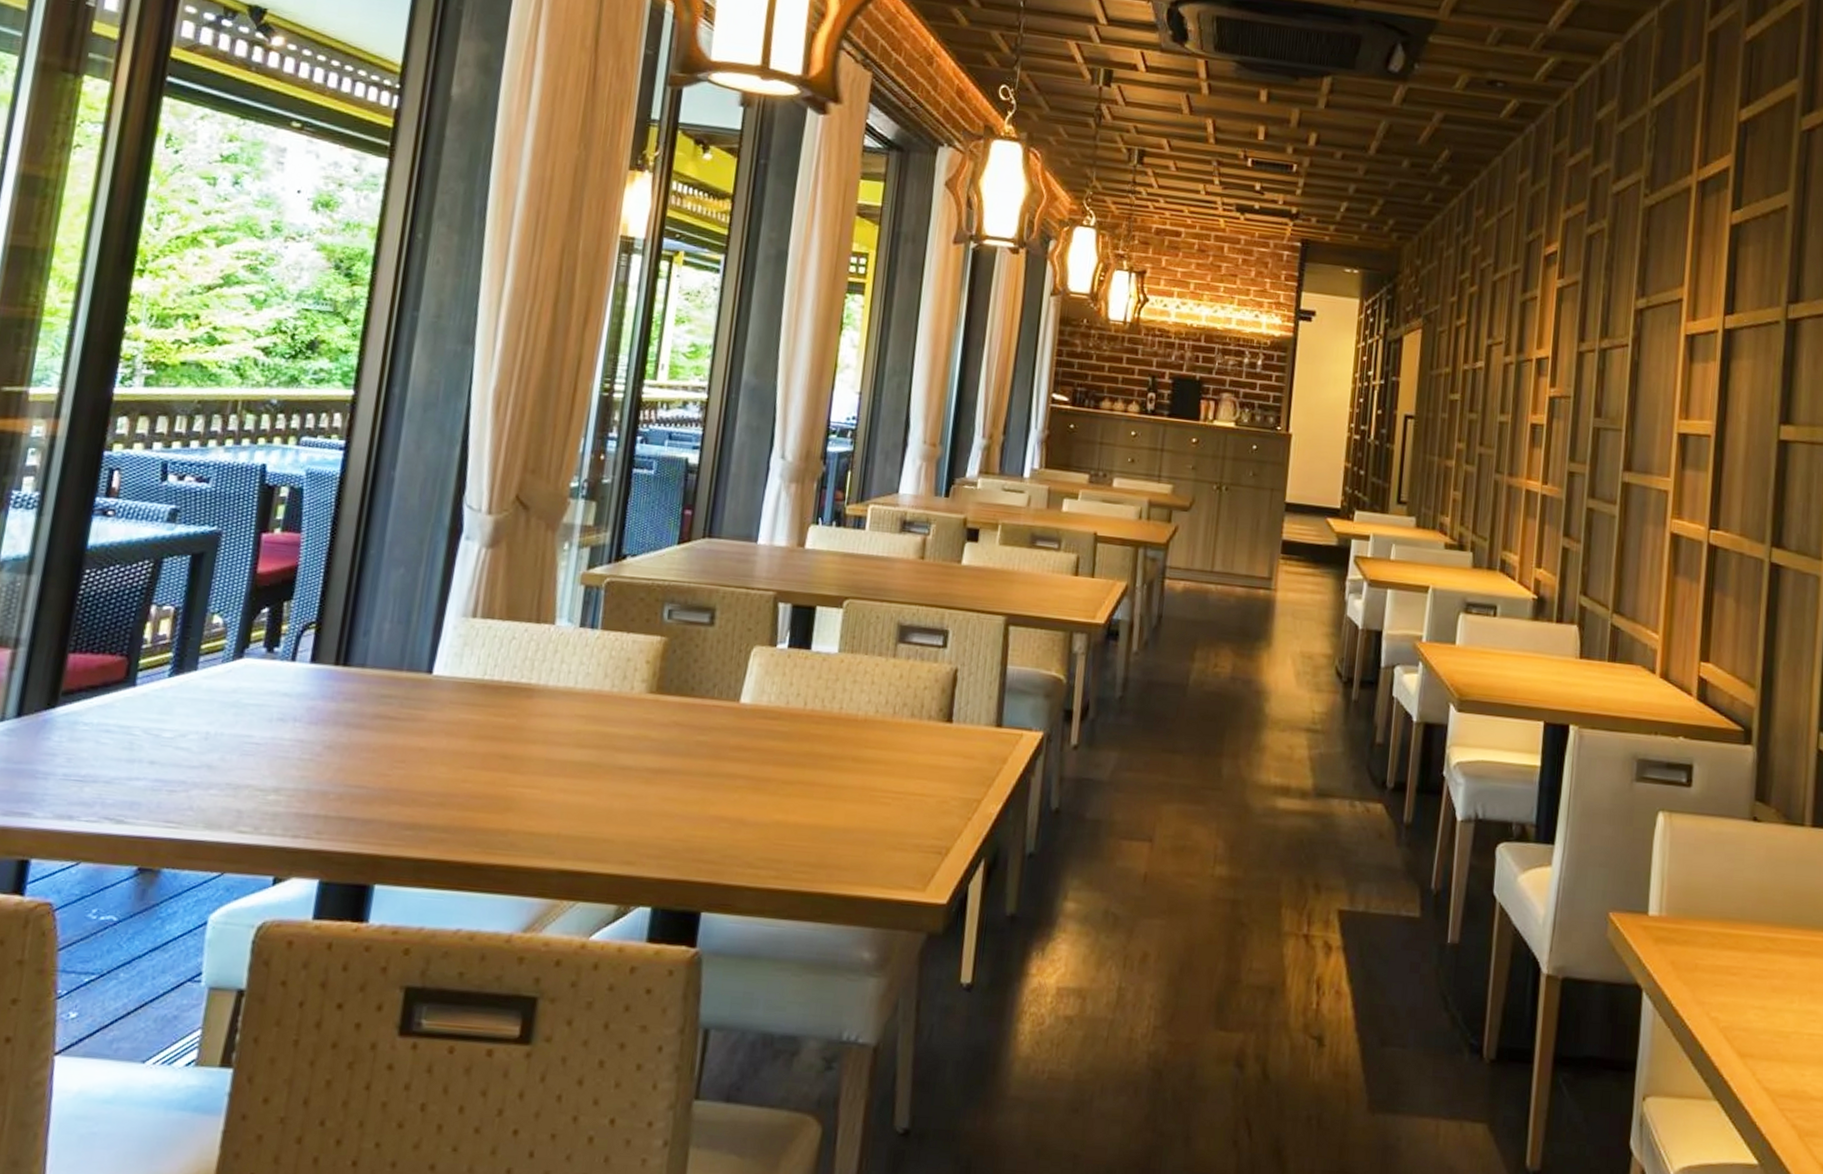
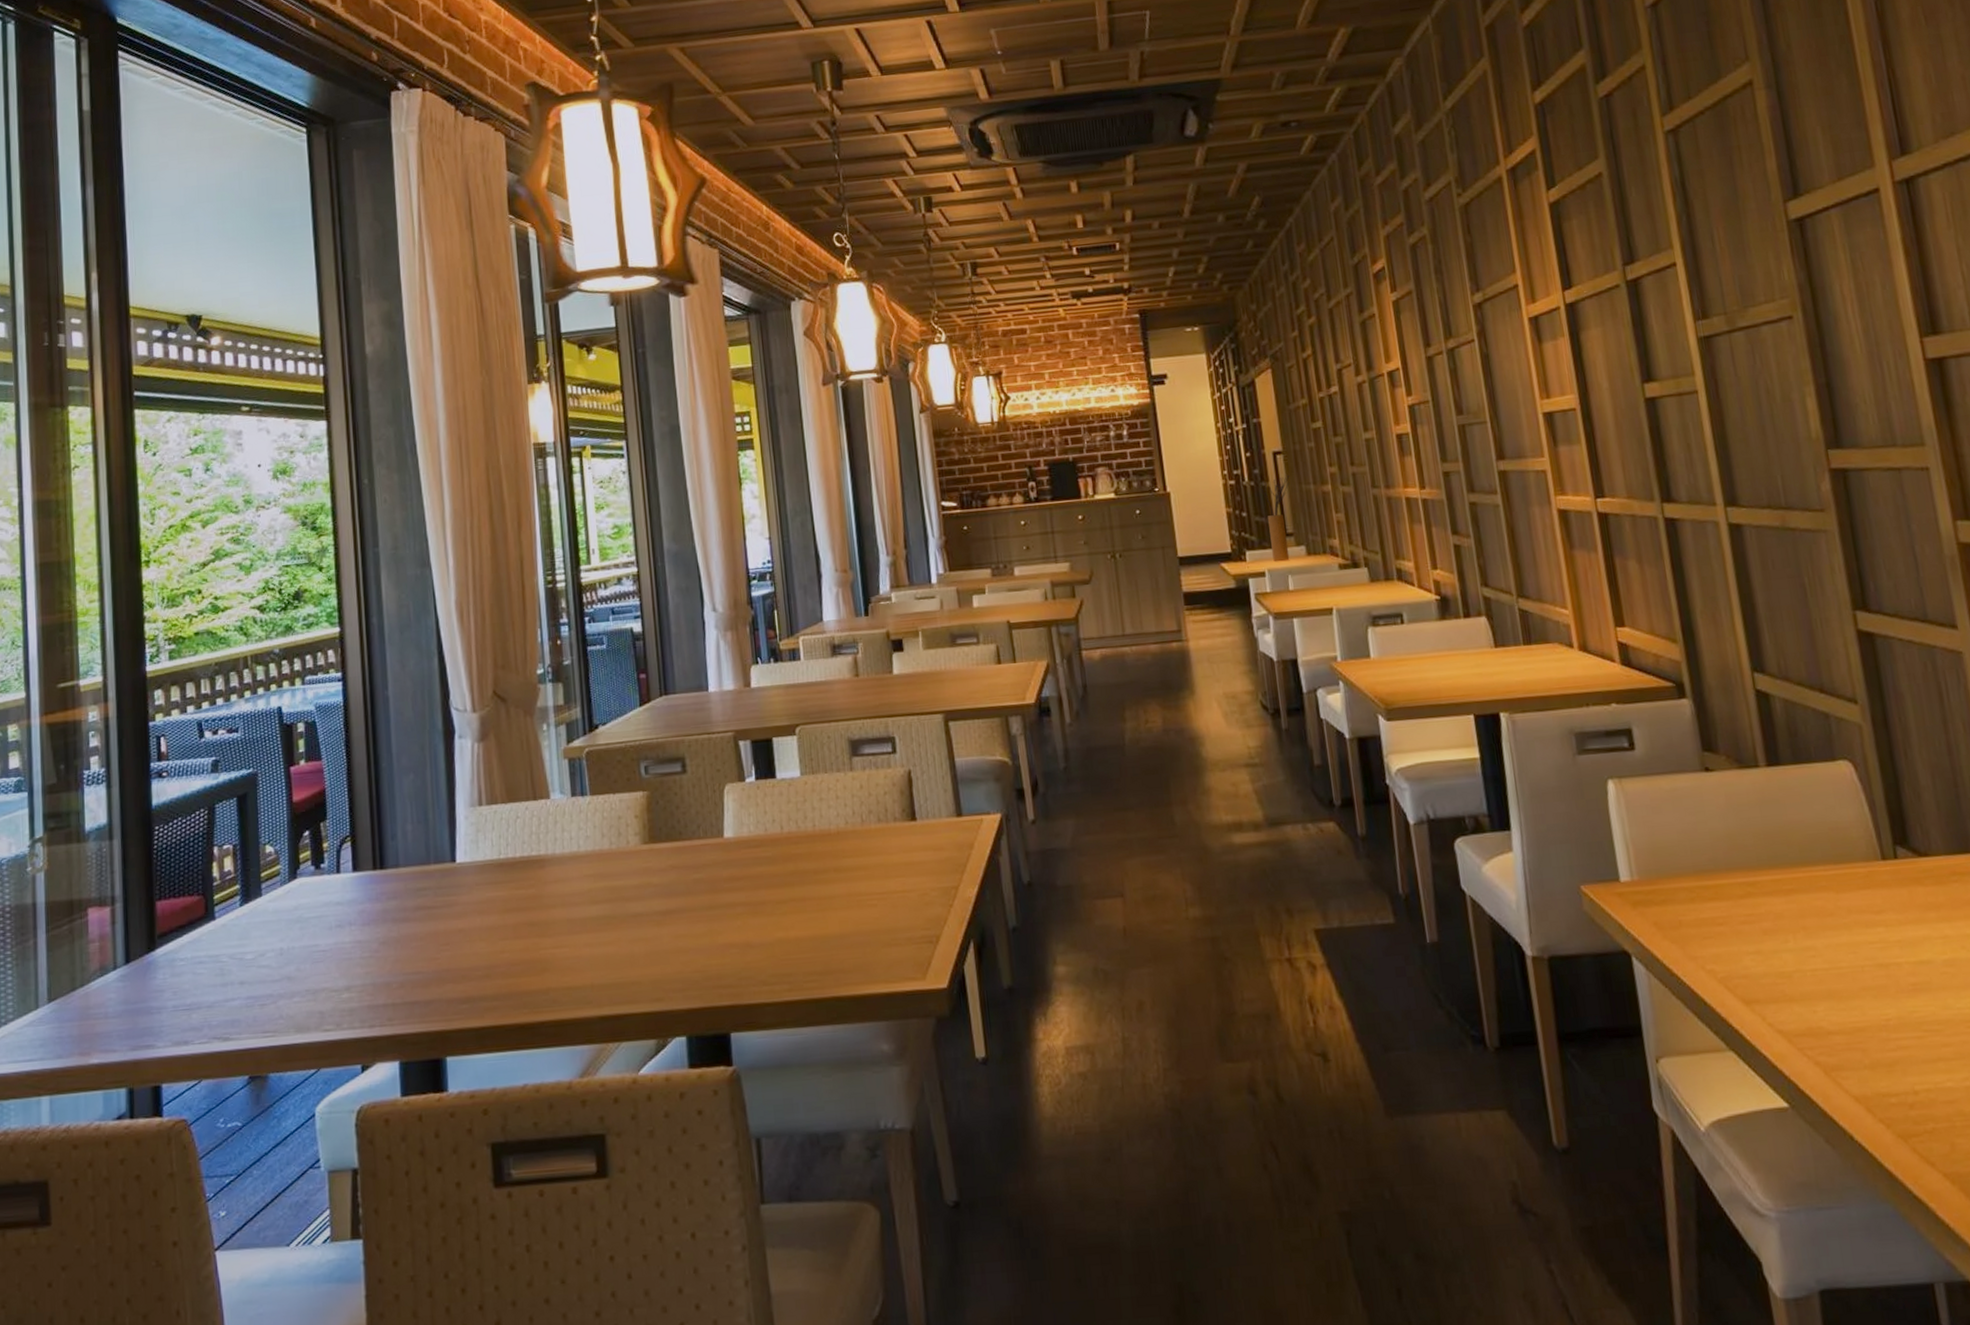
vase: none [1381,442,1416,530] -> present [1259,476,1290,562]

